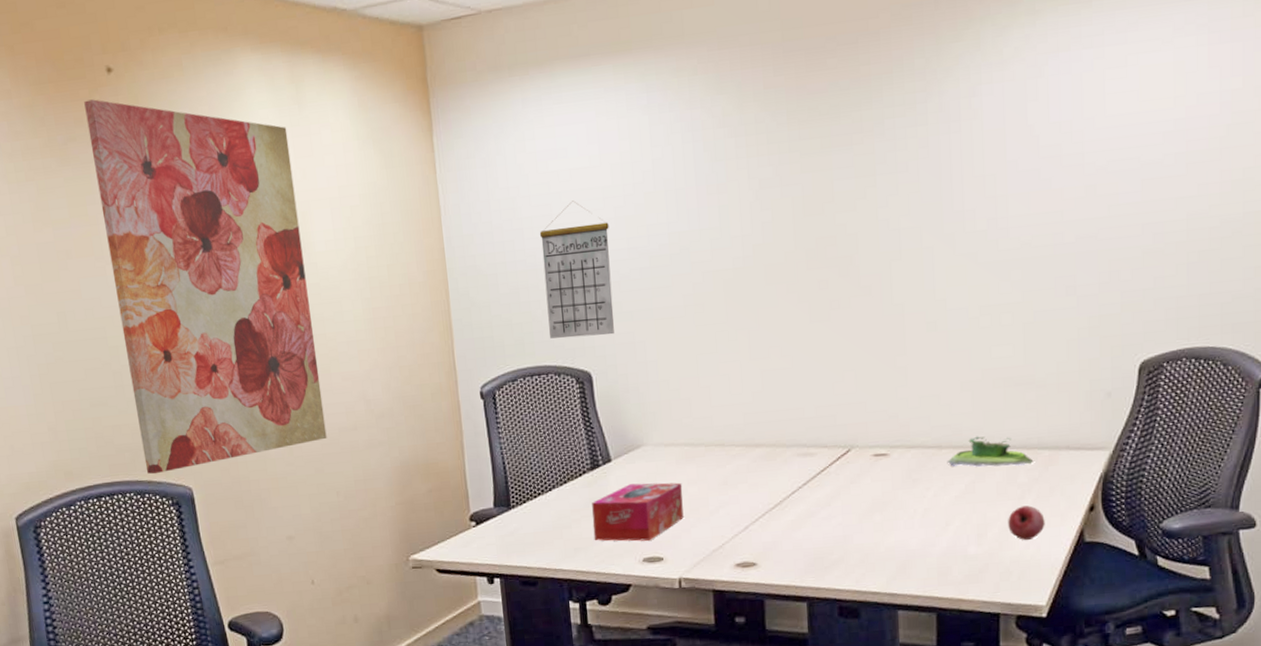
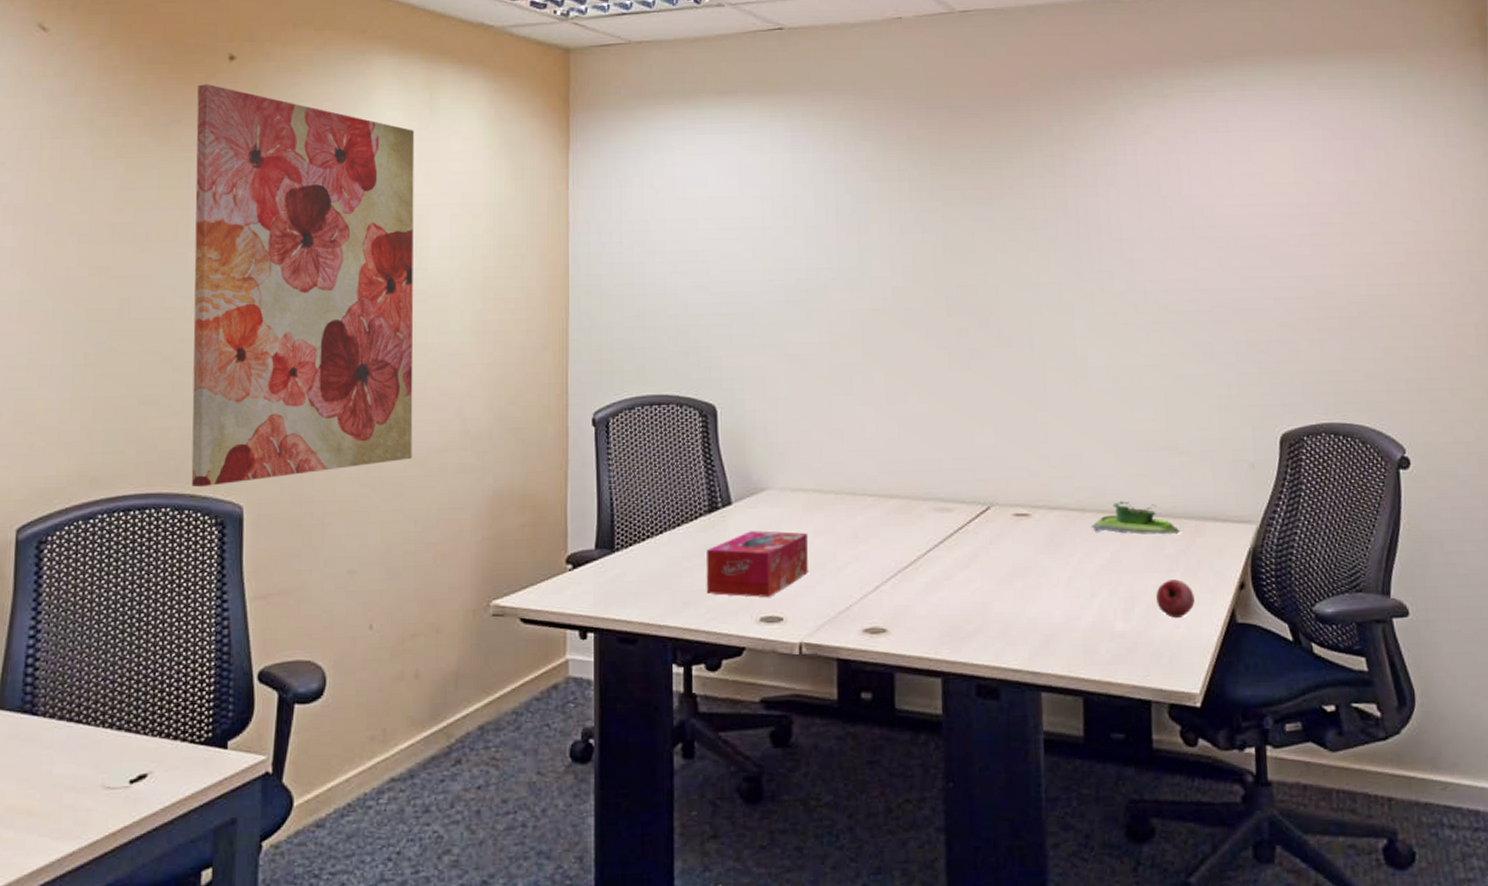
calendar: present [539,200,614,339] -> none [671,228,745,368]

